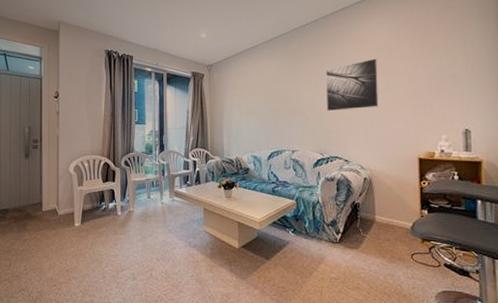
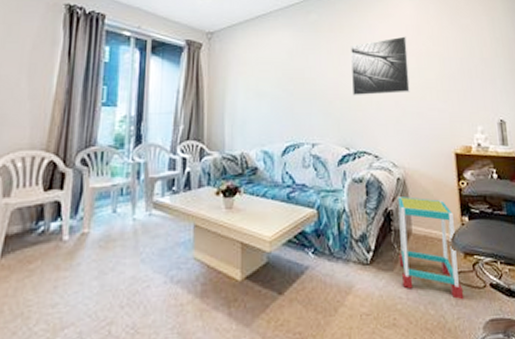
side table: none [363,193,420,275] -> present [398,196,464,300]

